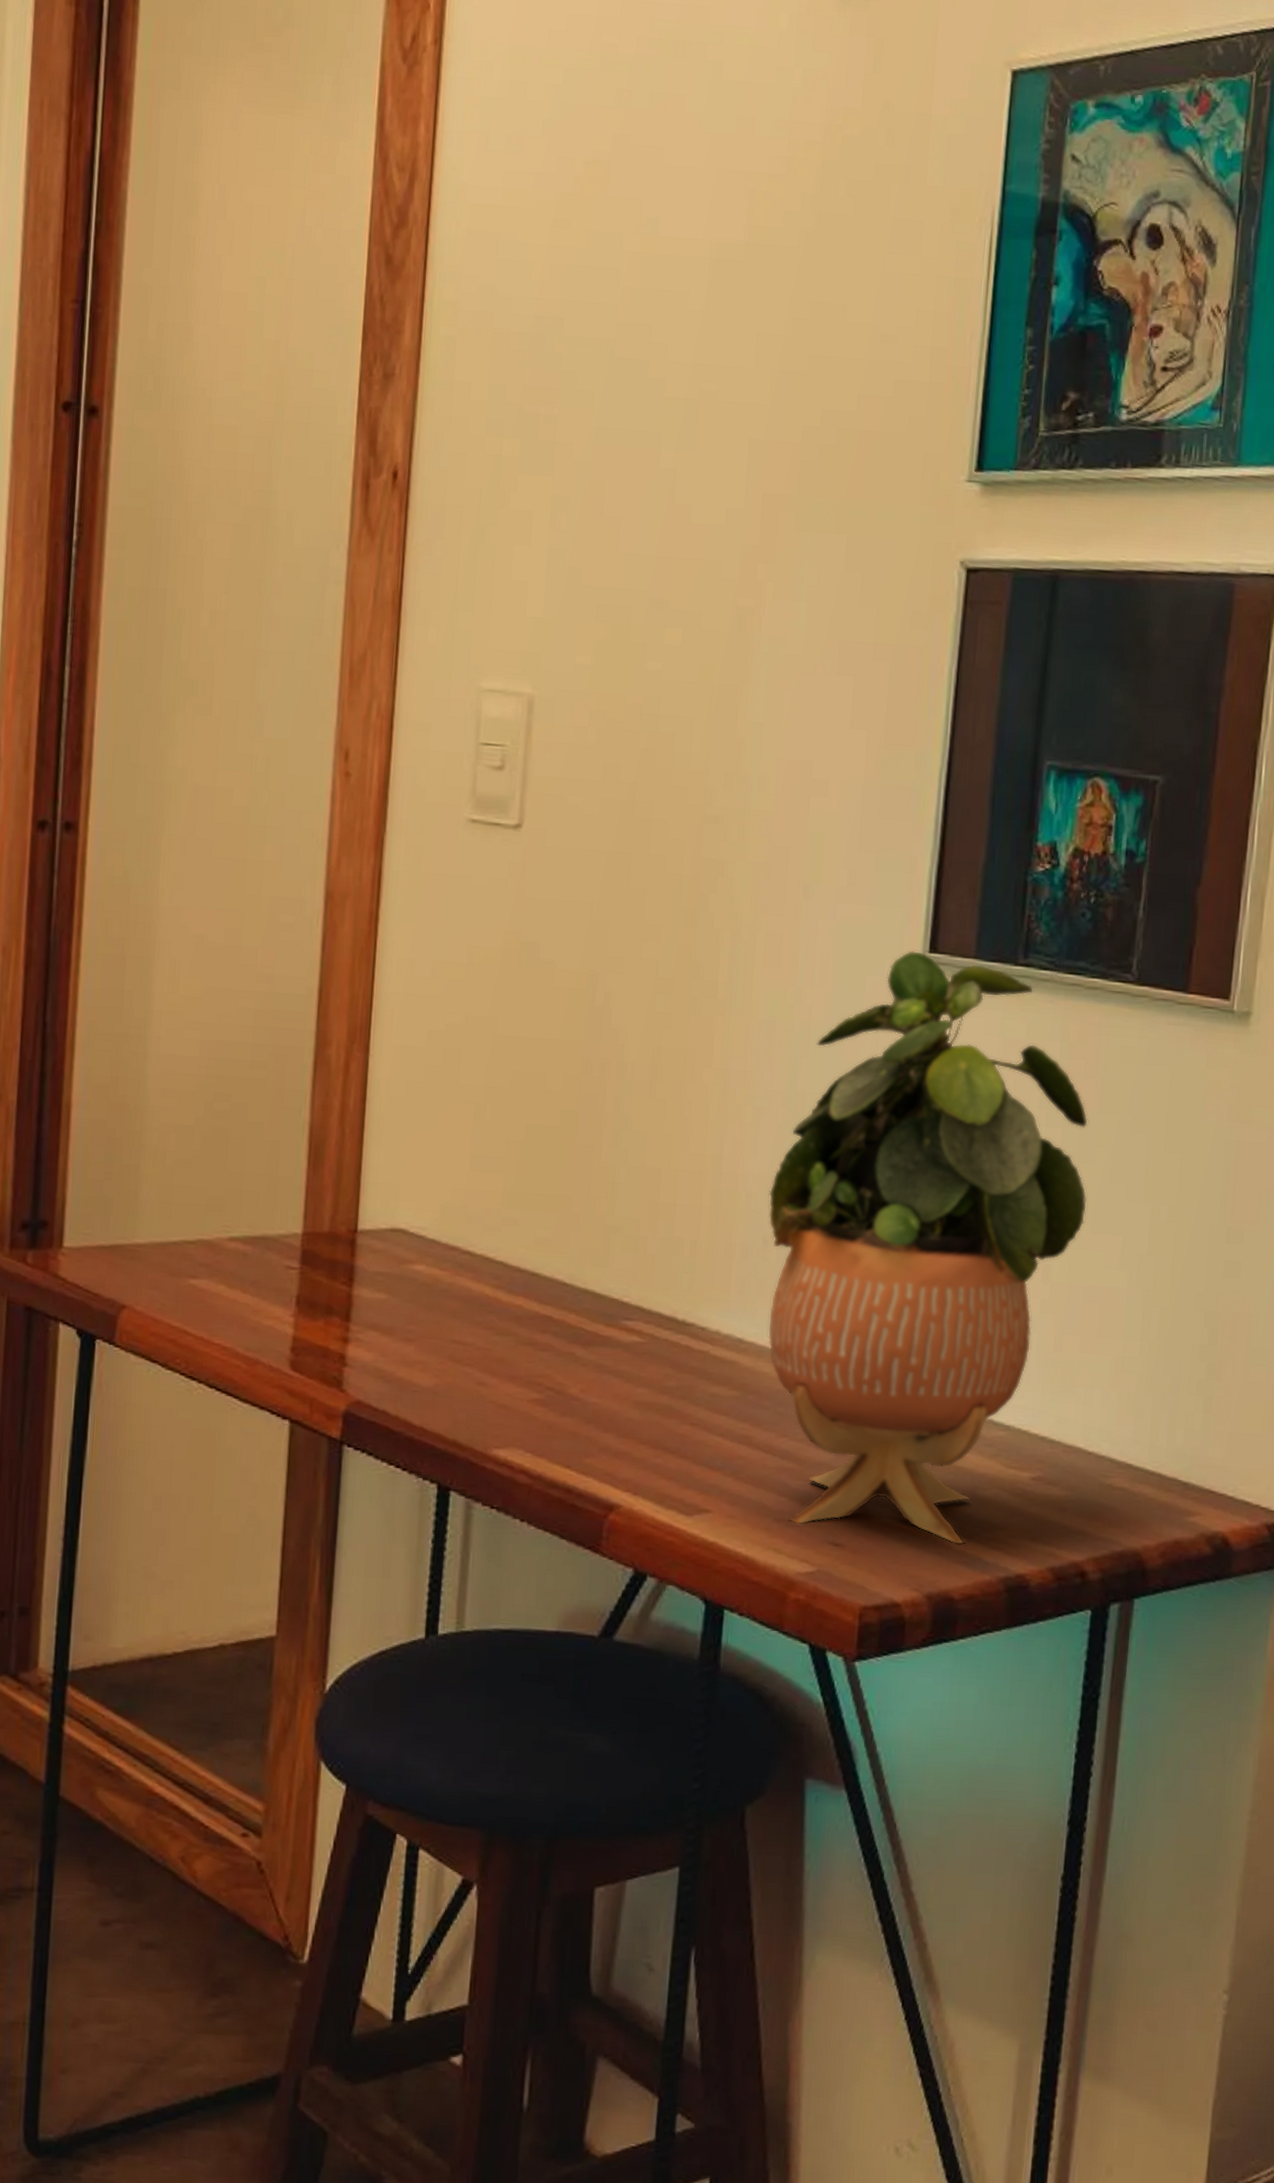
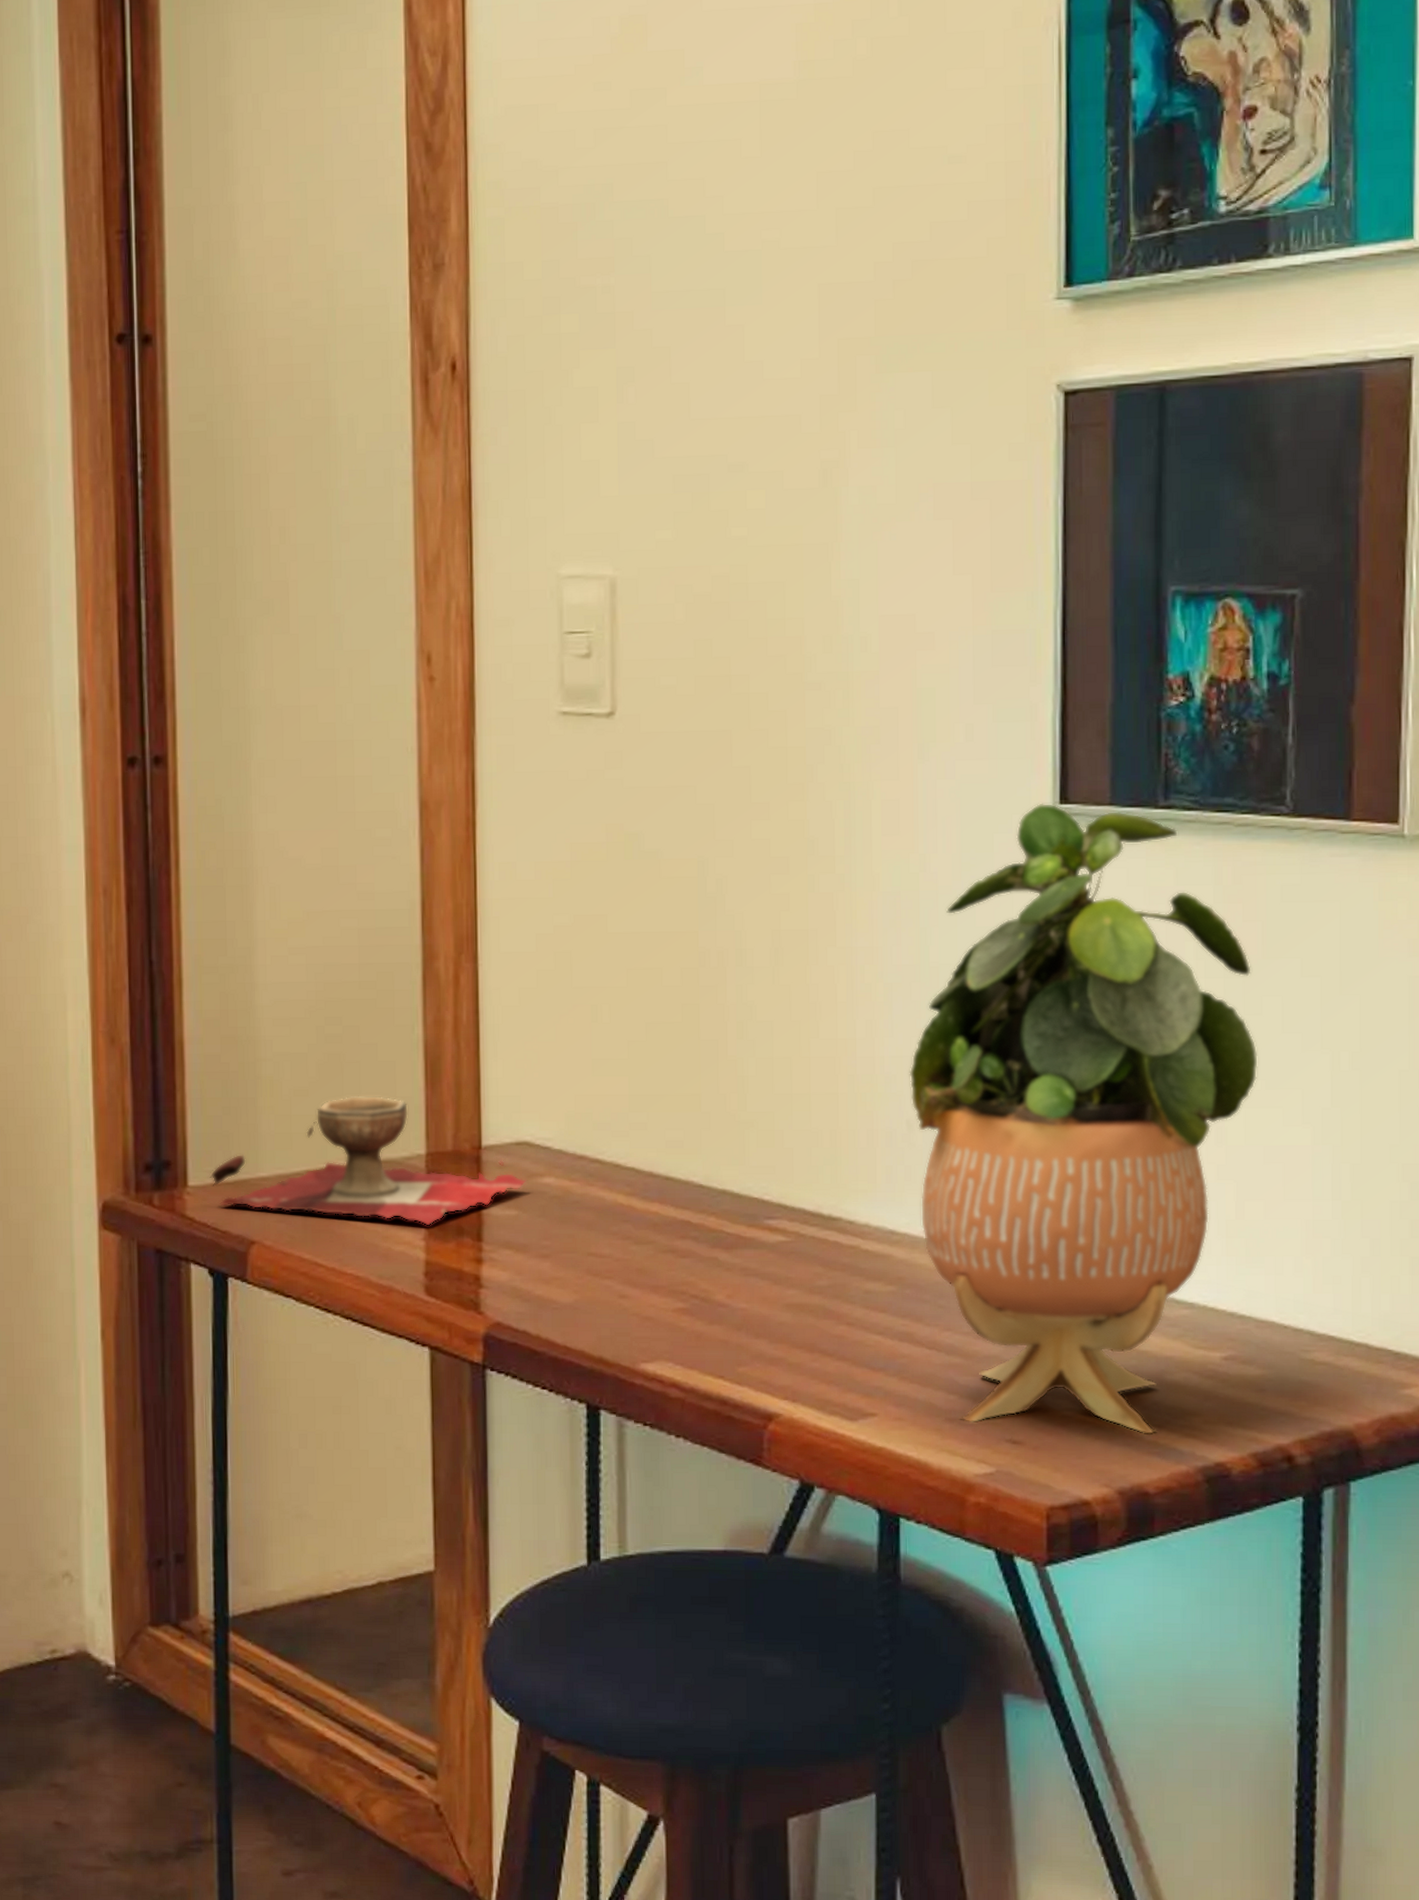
decorative bowl: none [86,1171,399,1303] -> present [209,1095,528,1226]

